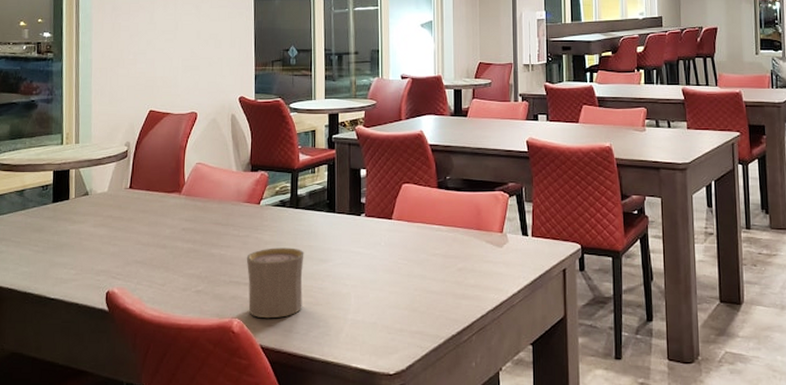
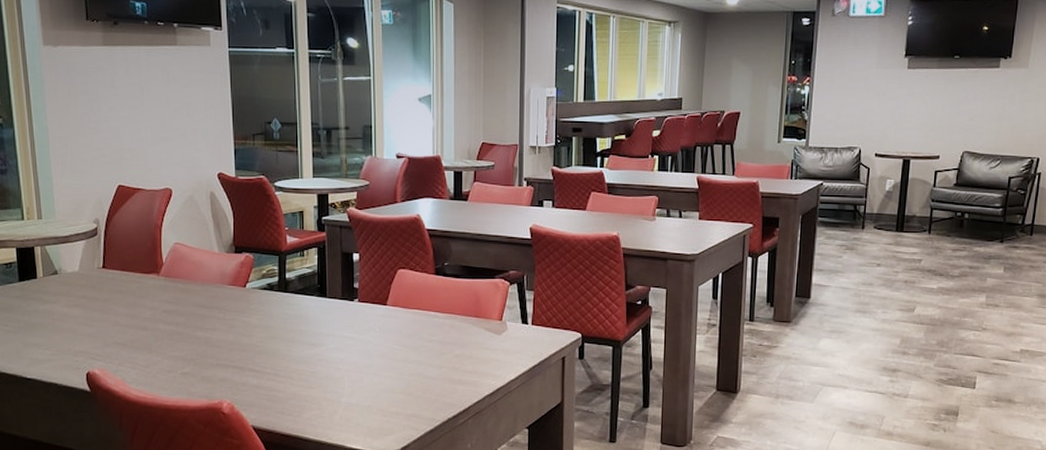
cup: present [246,248,304,319] -> none [233,331,295,401]

